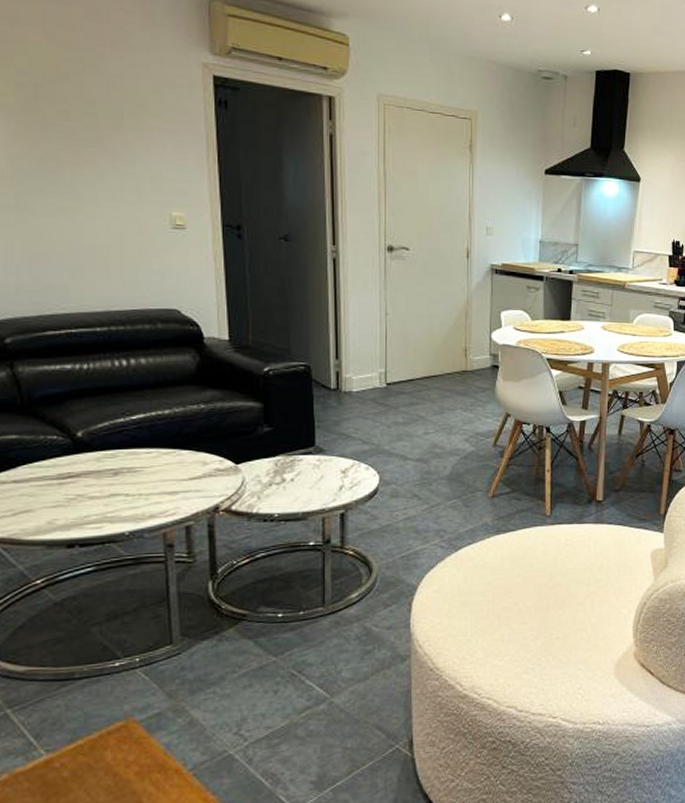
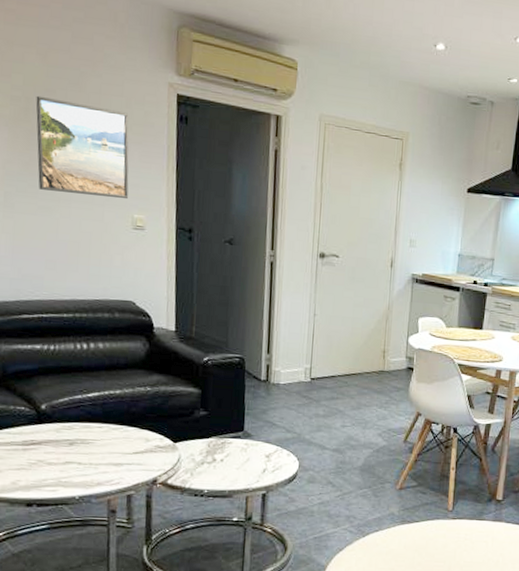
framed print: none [46,81,163,196] -> present [36,95,129,200]

